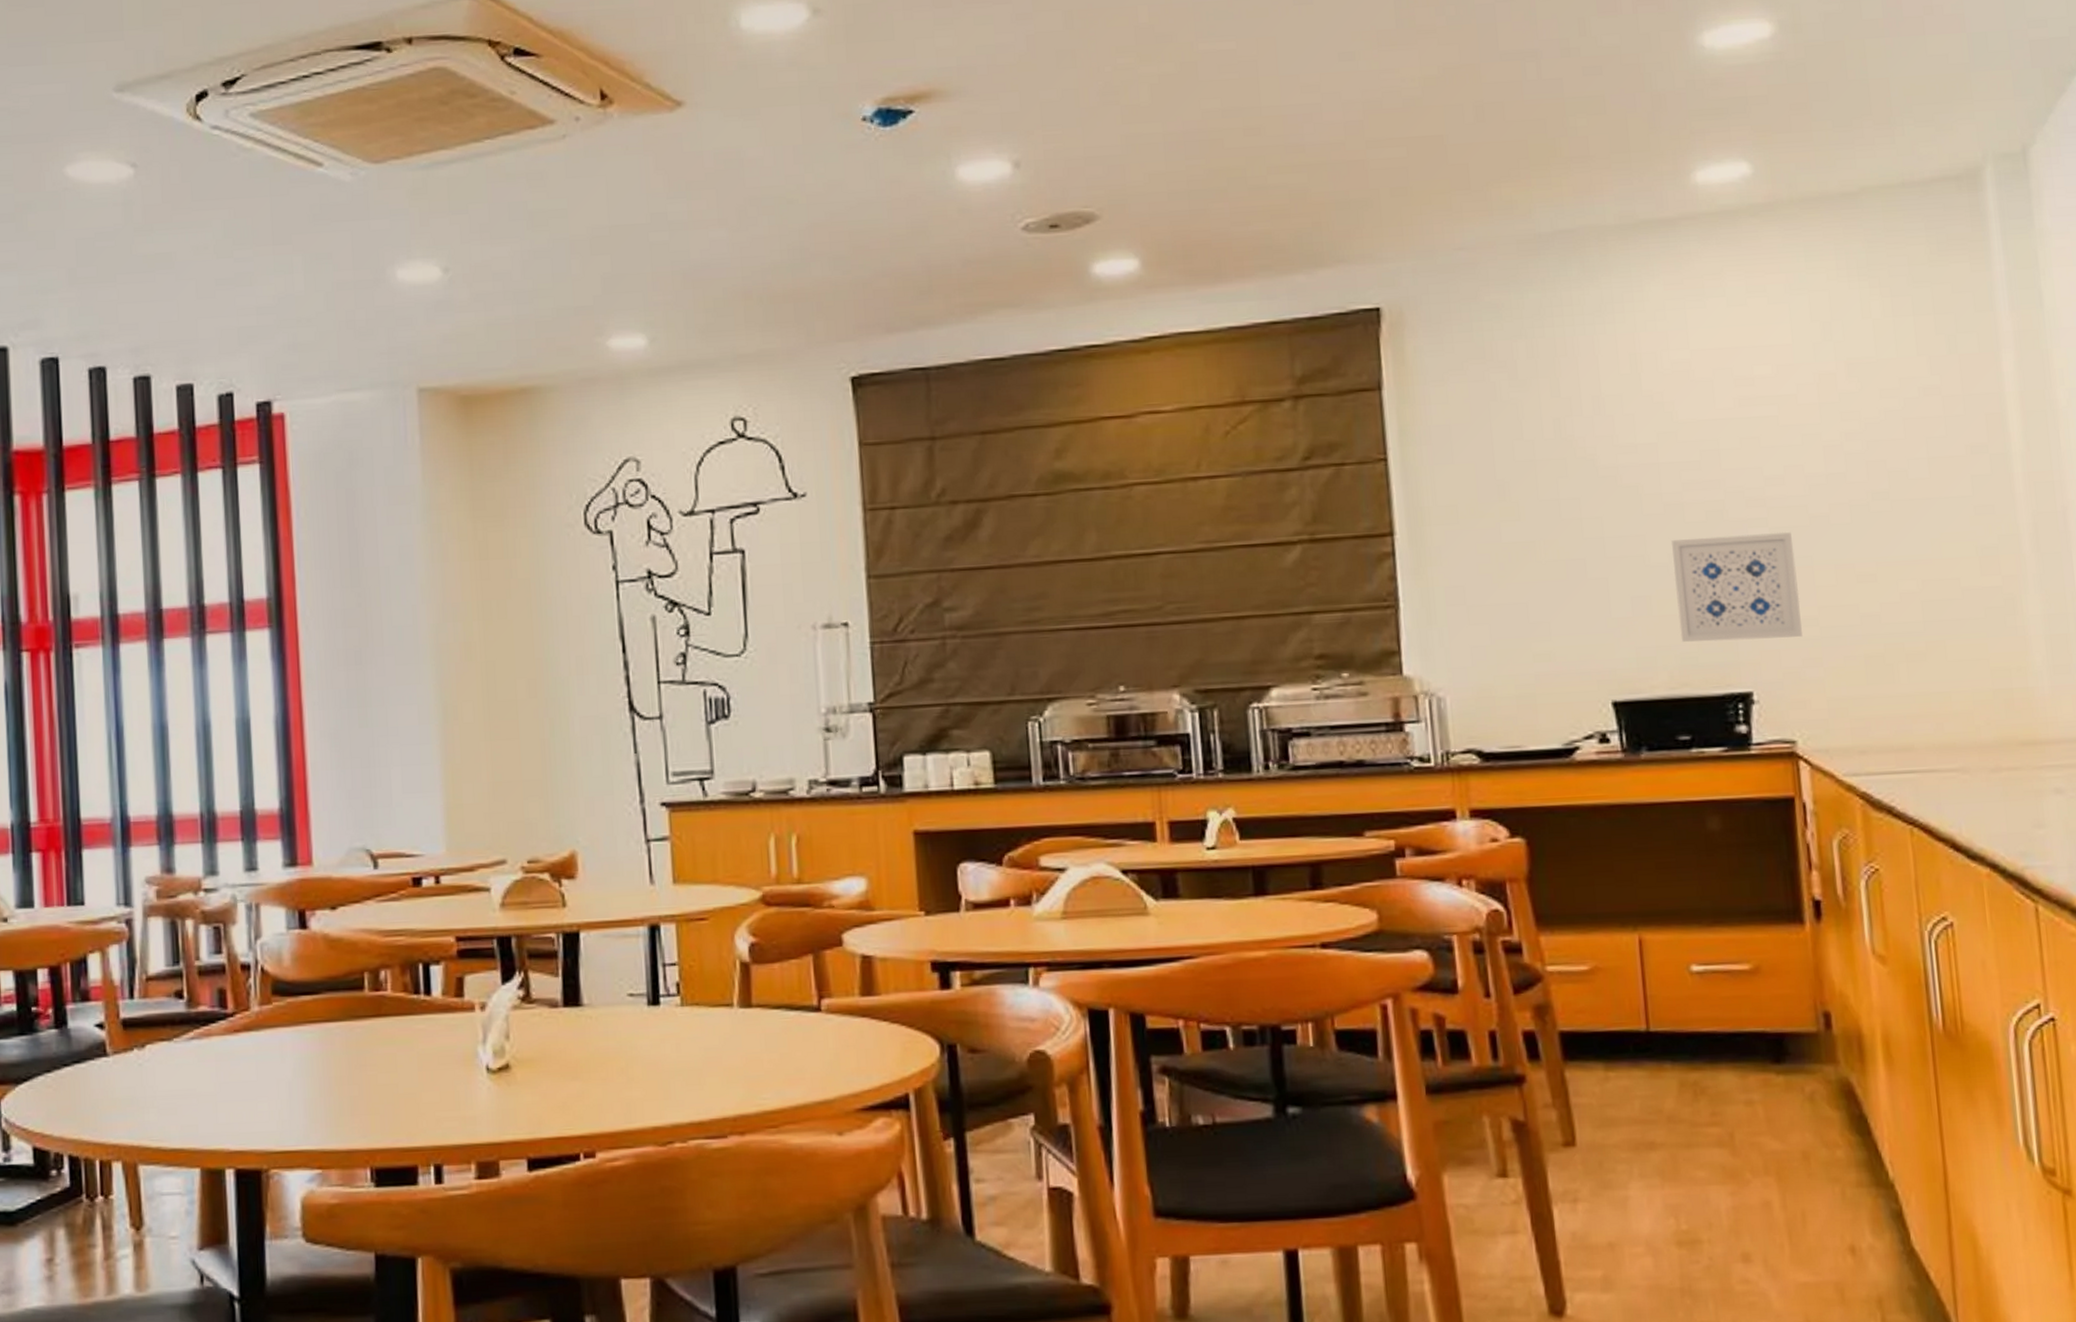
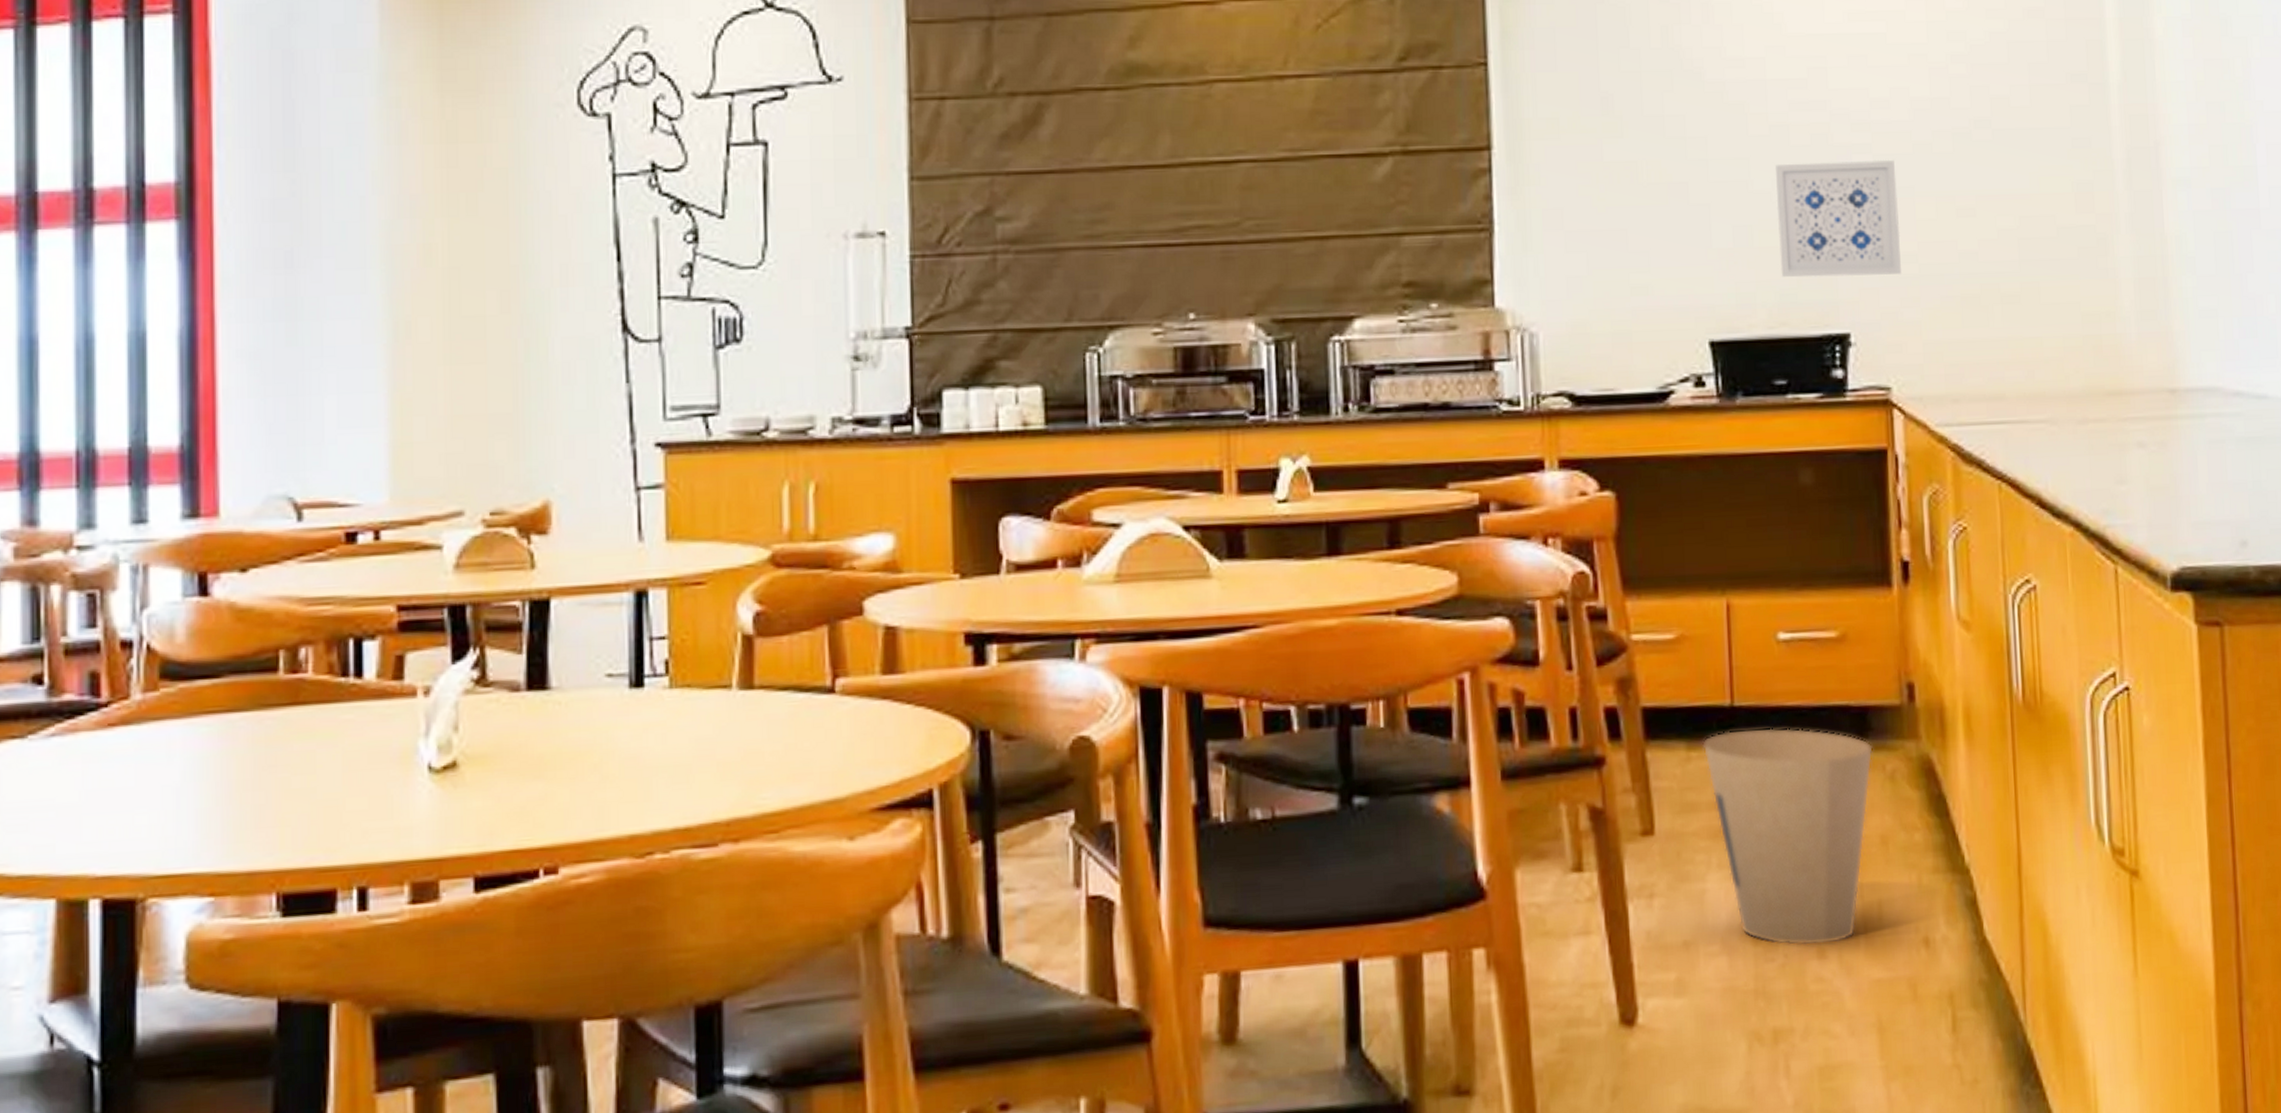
trash can: none [1620,1051,1791,1250] -> present [1702,727,1873,946]

